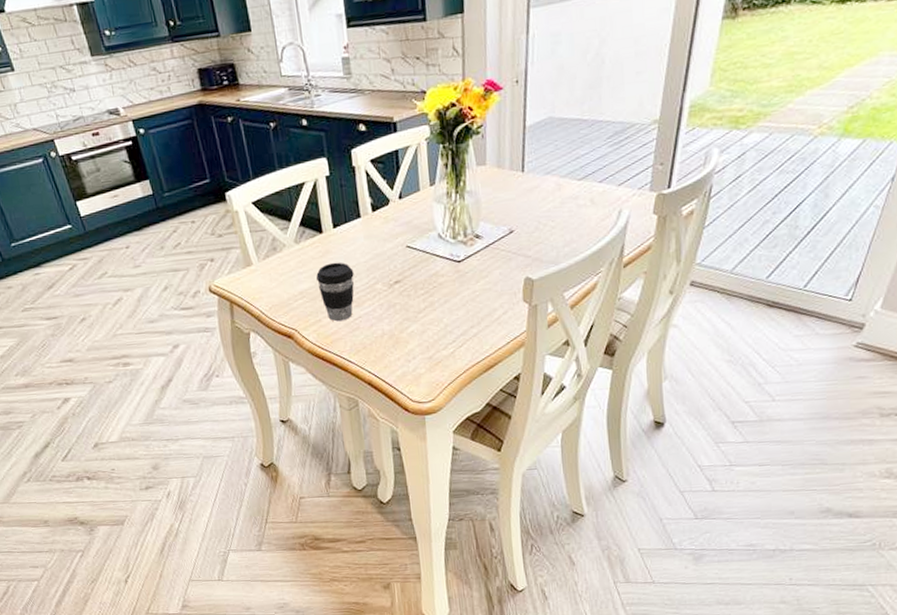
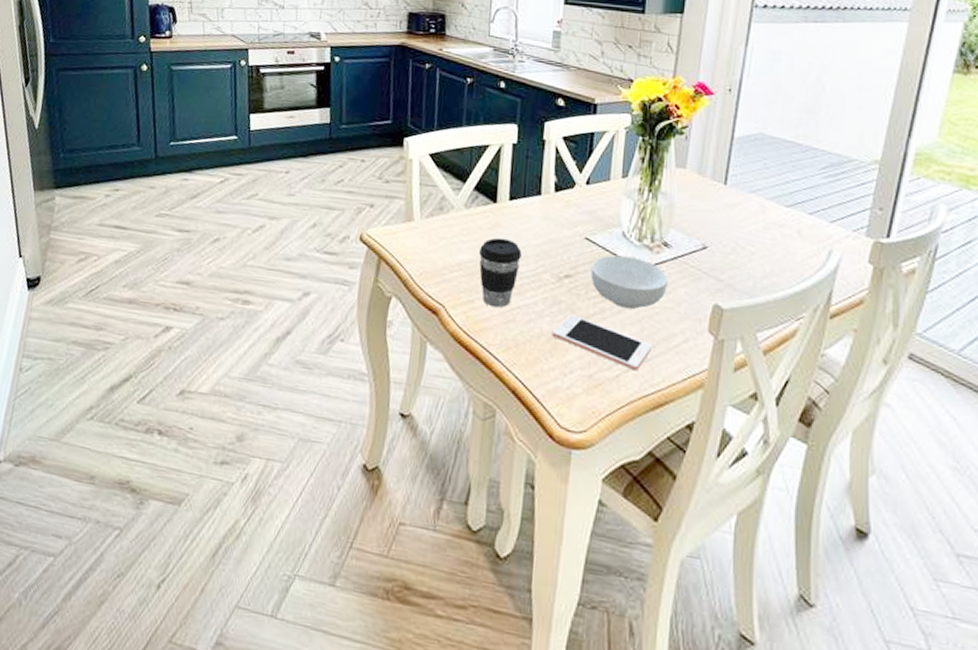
cell phone: none [392,312,477,346] -> present [552,314,651,372]
cereal bowl: none [416,253,484,298] -> present [590,255,668,309]

